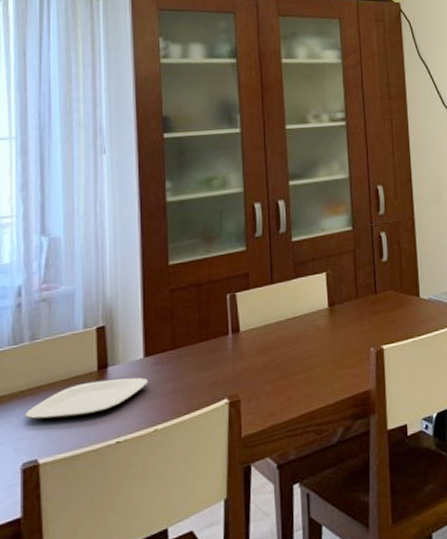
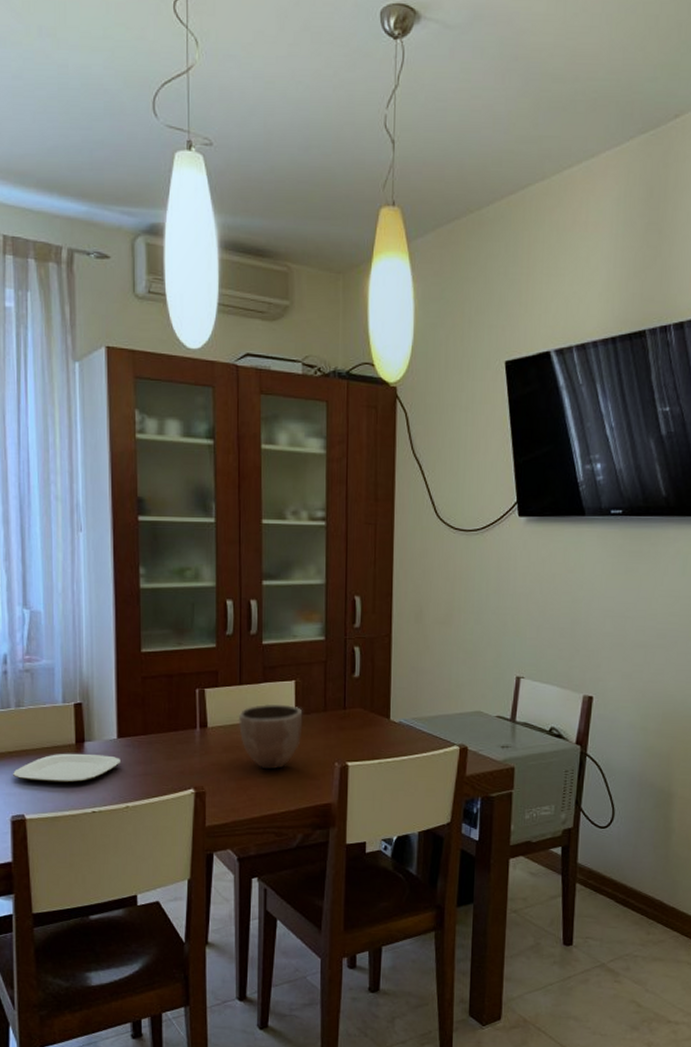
decorative bowl: none [271,297,336,366] -> present [238,703,303,770]

